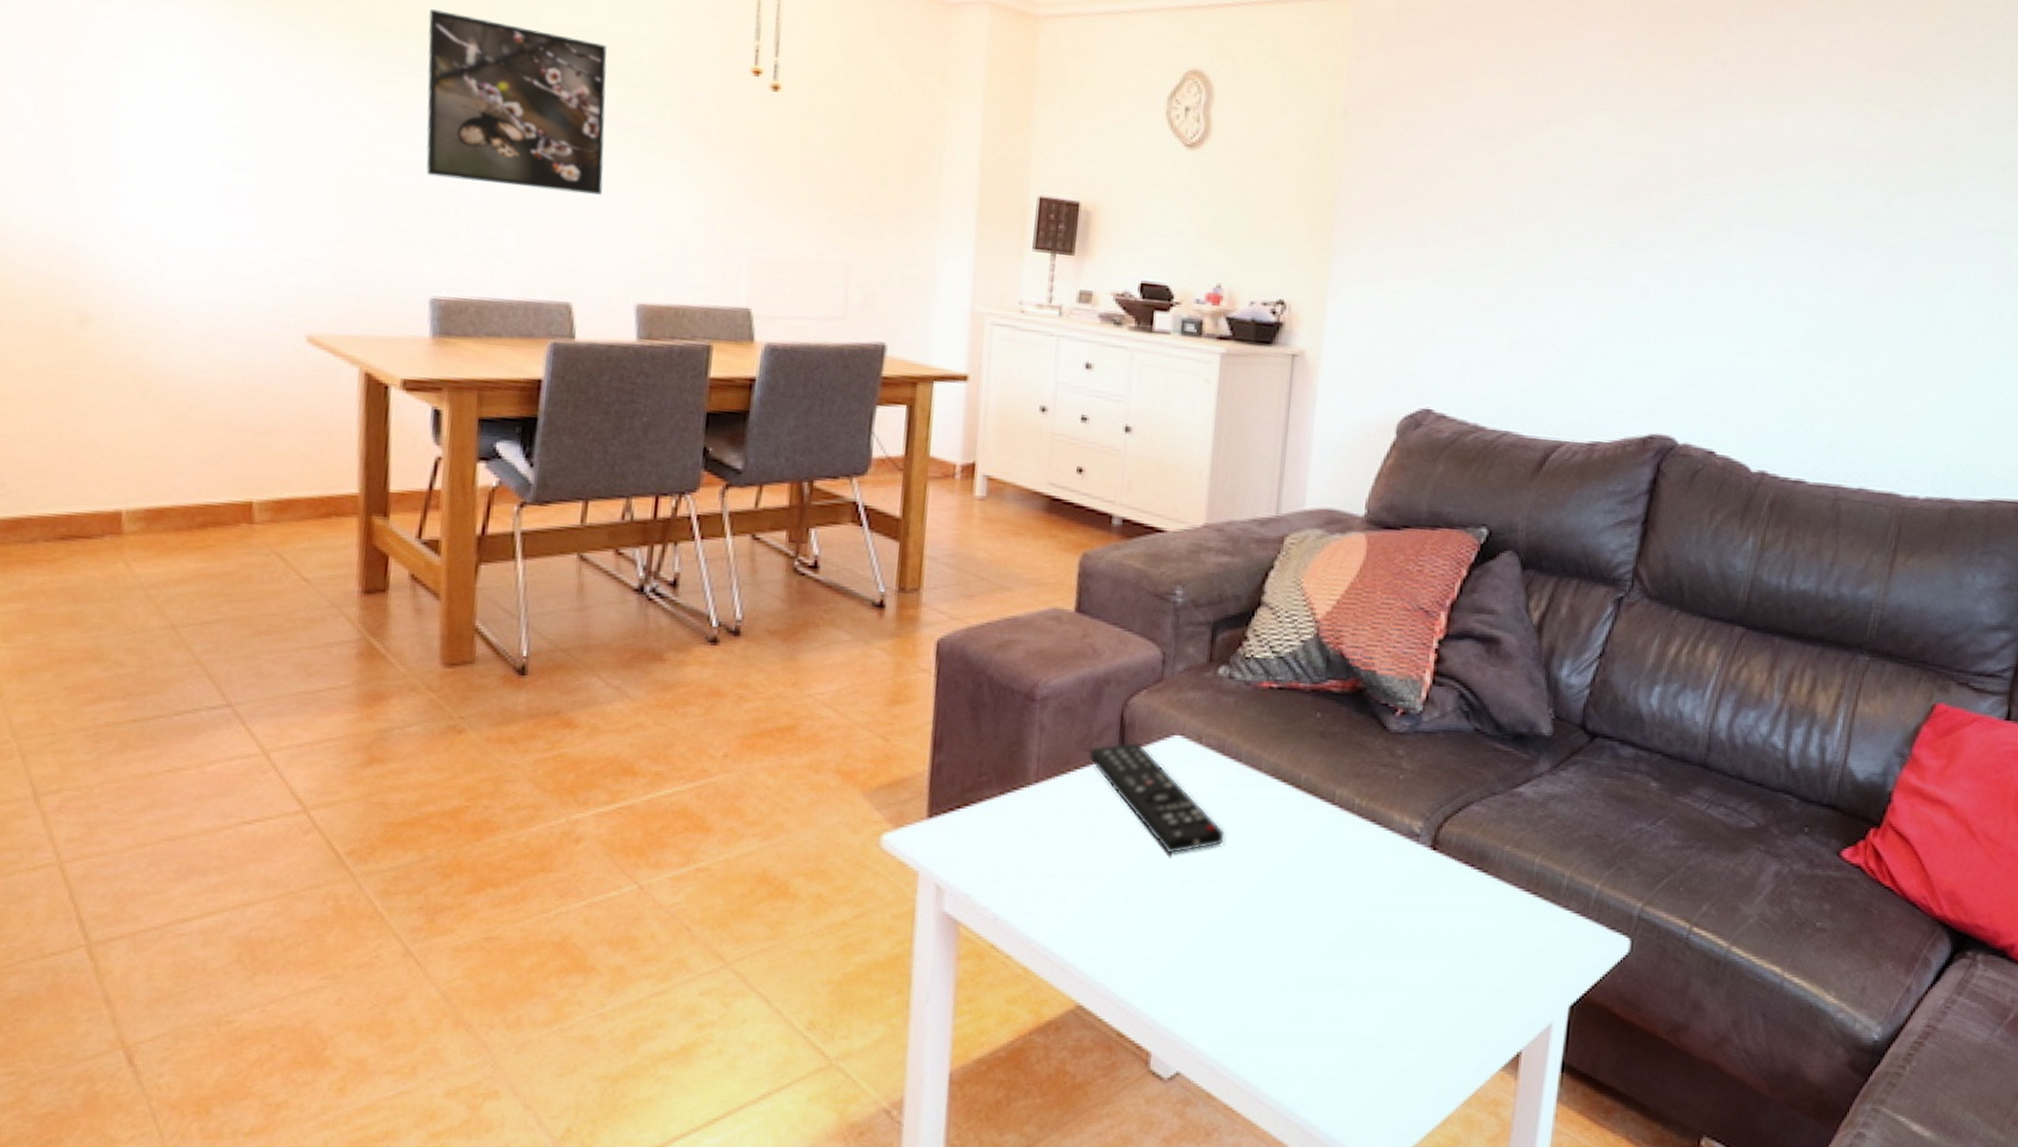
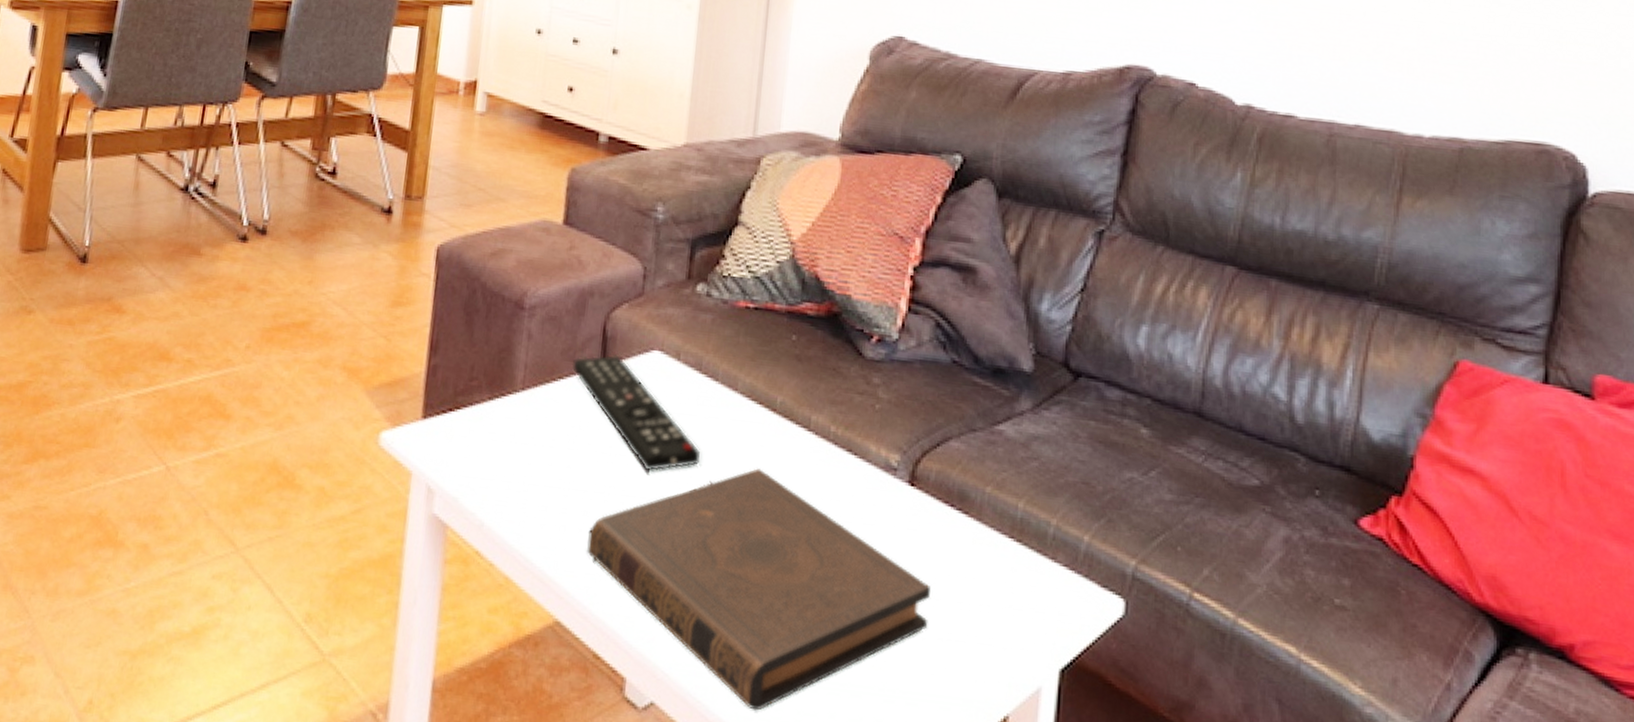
book: none [1108,844,1450,1070] -> present [587,468,930,711]

